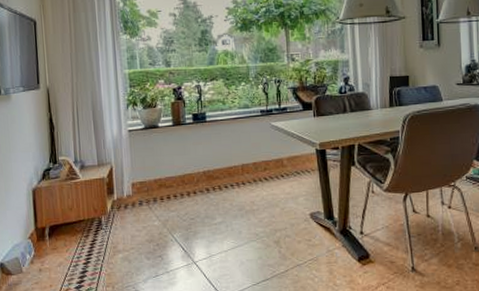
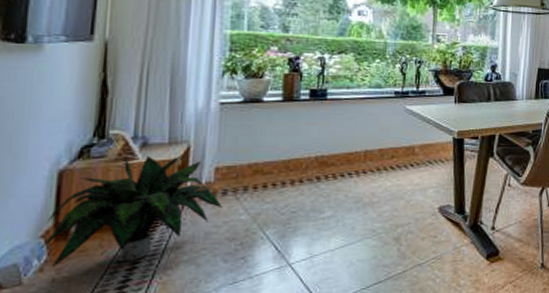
potted plant: none [30,173,140,260] -> present [42,154,222,267]

